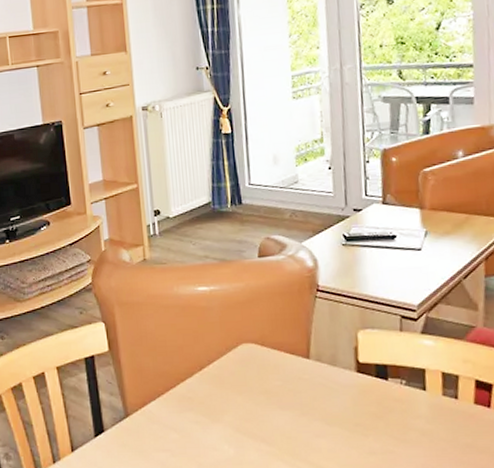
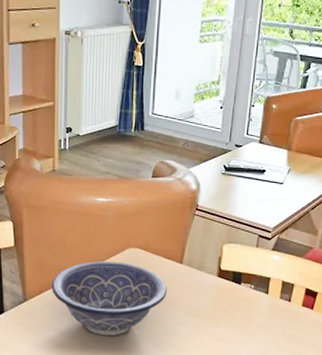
decorative bowl: none [155,361,296,456] -> present [51,261,168,336]

